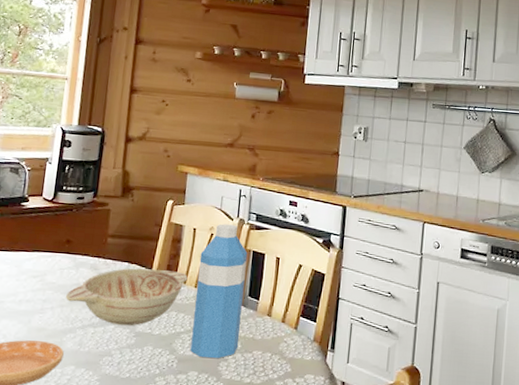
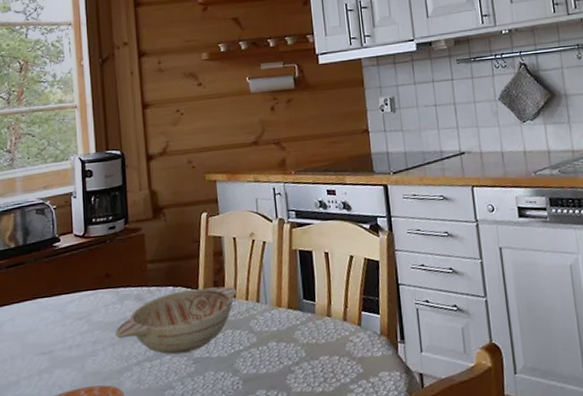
water bottle: present [190,223,248,359] -> none [245,226,303,374]

